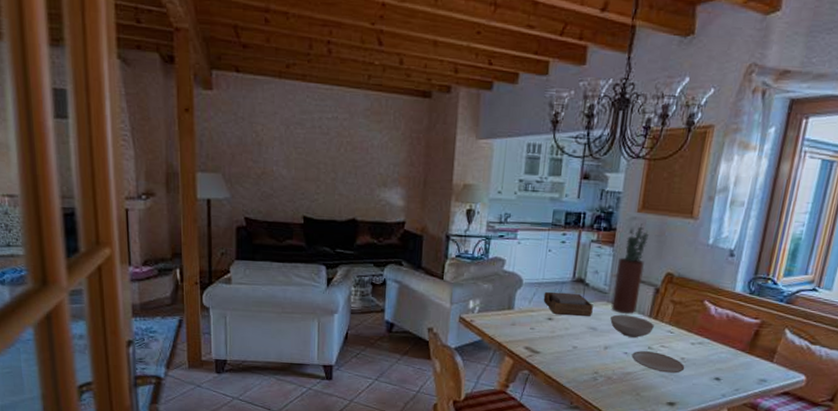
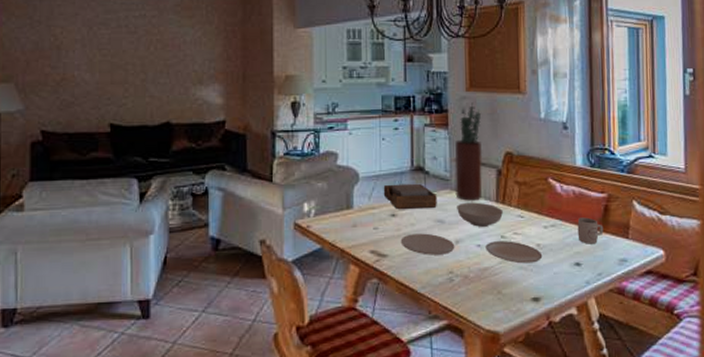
plate: none [553,336,604,357] -> present [400,233,455,255]
mug: none [722,339,750,363] -> present [577,217,604,244]

